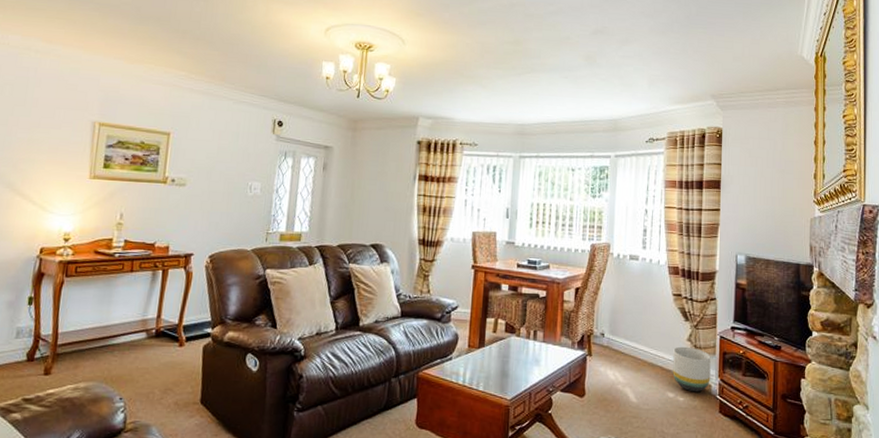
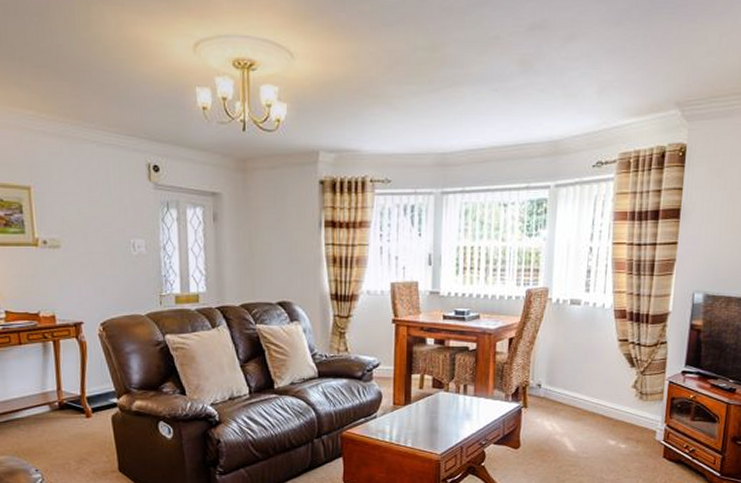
planter: present [672,346,711,392] -> none [615,393,658,439]

